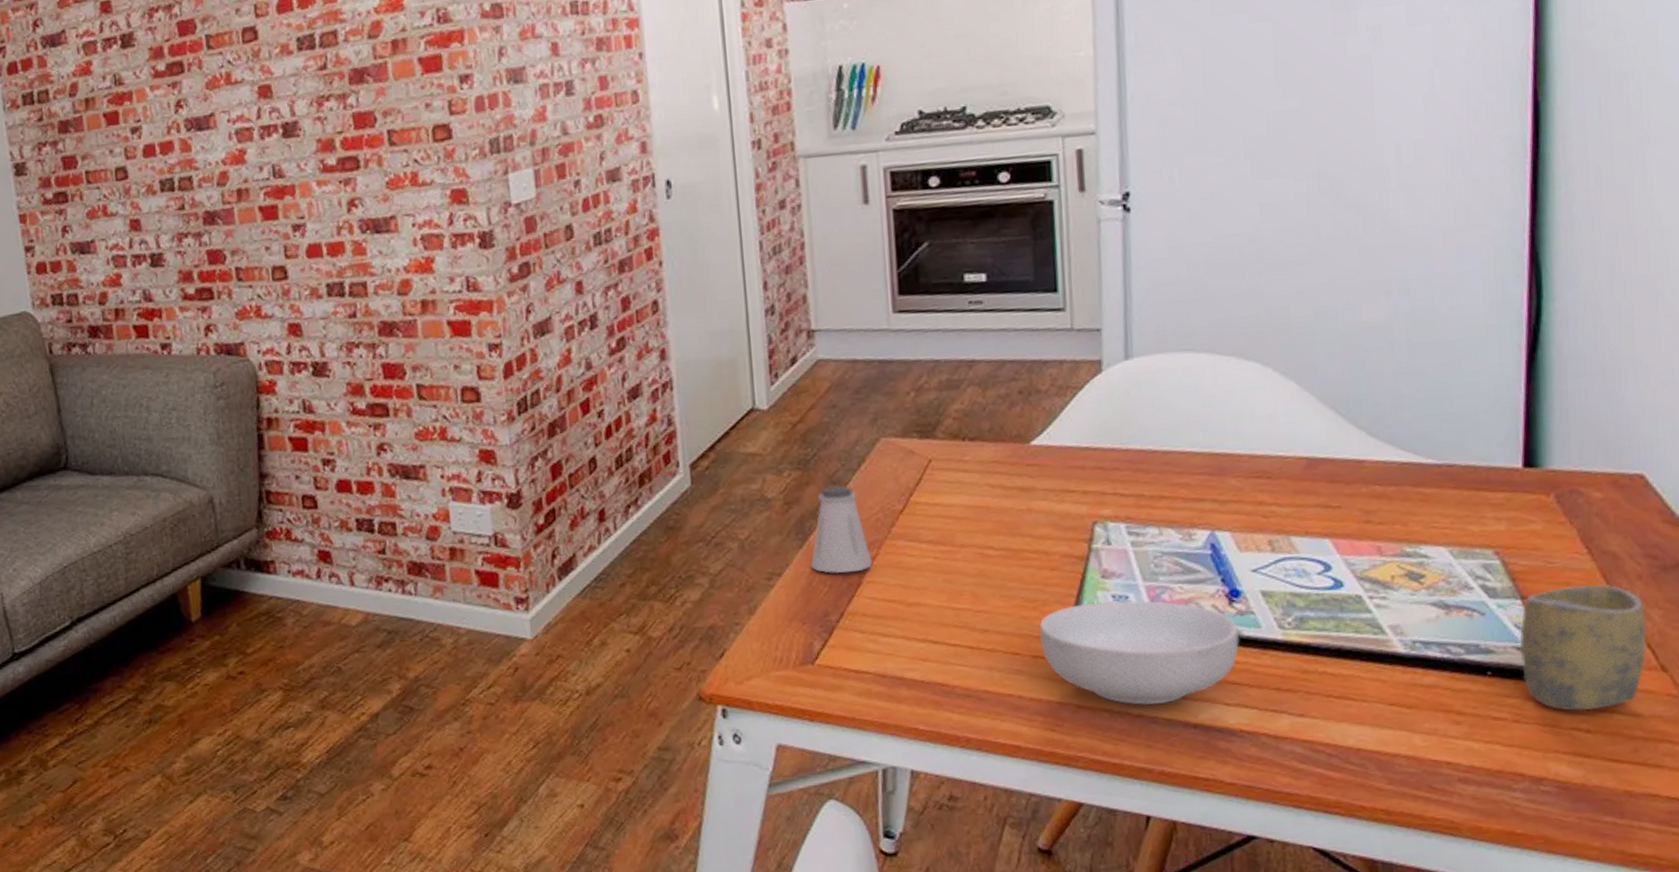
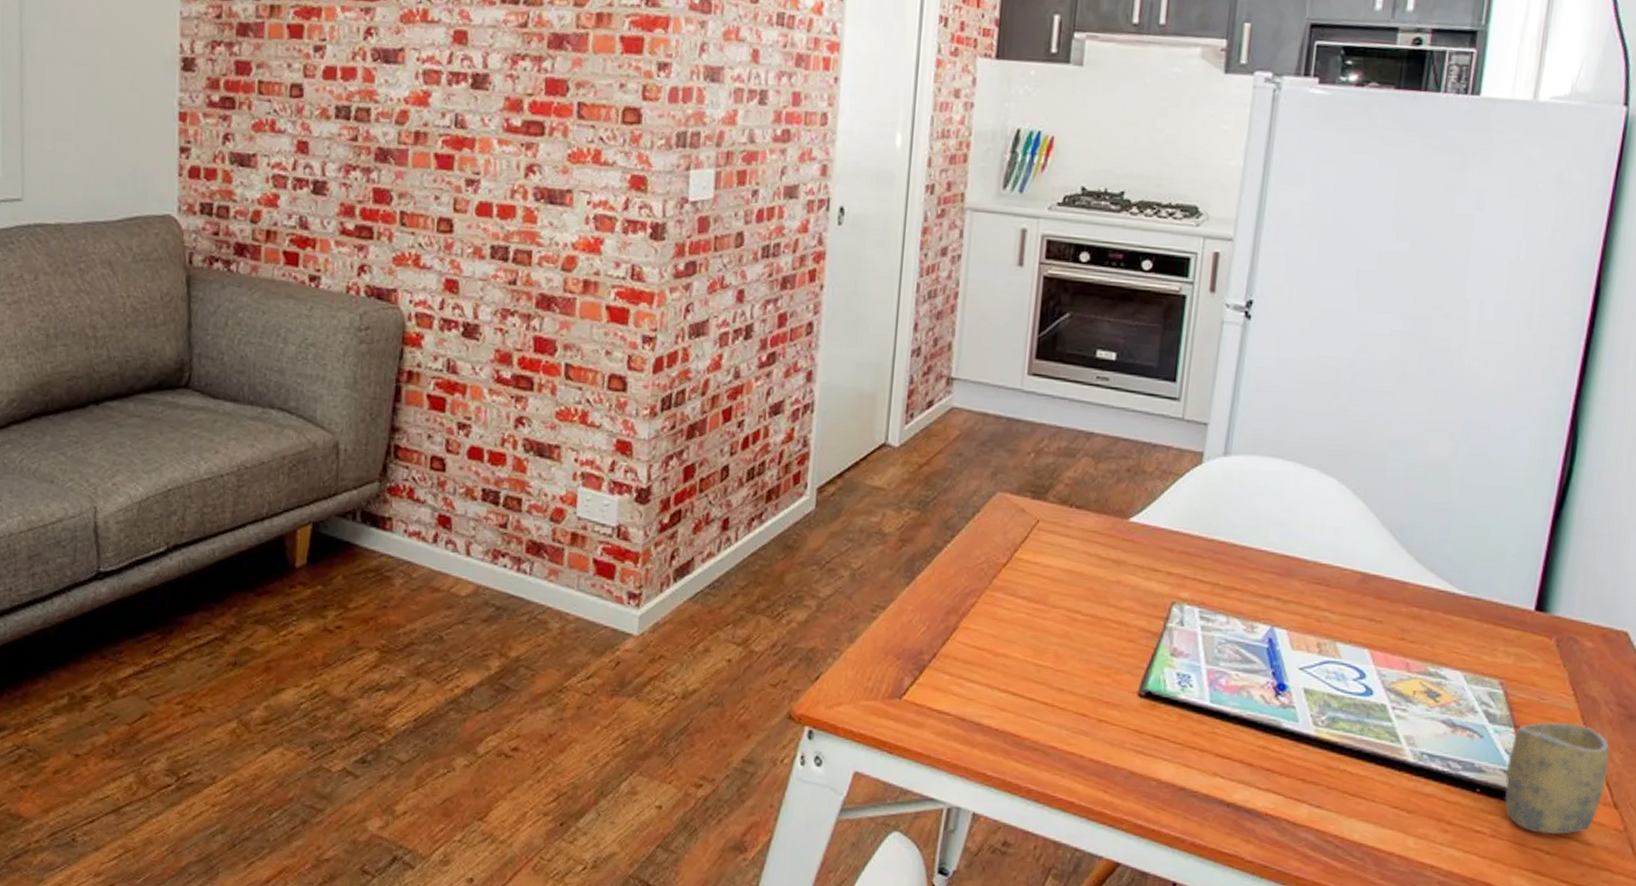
saltshaker: present [810,485,872,574] -> none [913,530,970,616]
cereal bowl: present [1038,600,1240,705] -> none [1107,677,1279,780]

